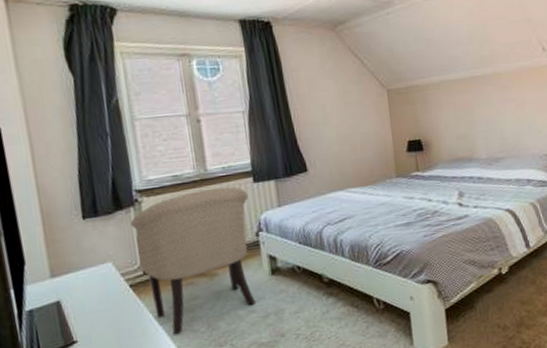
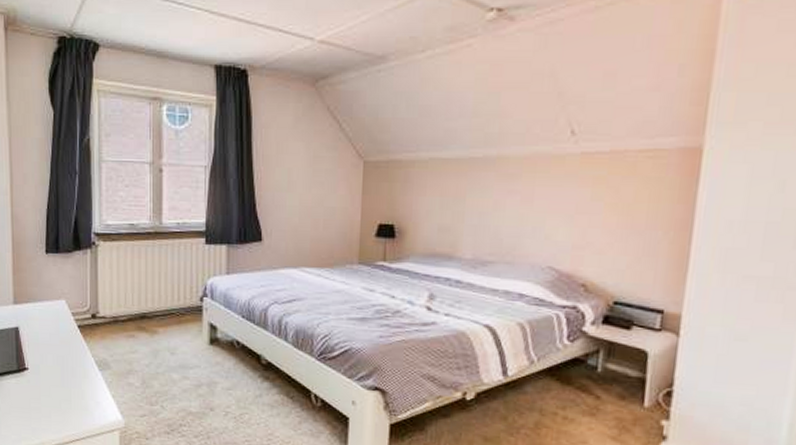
chair: present [131,187,255,335] -> none [86,243,198,384]

